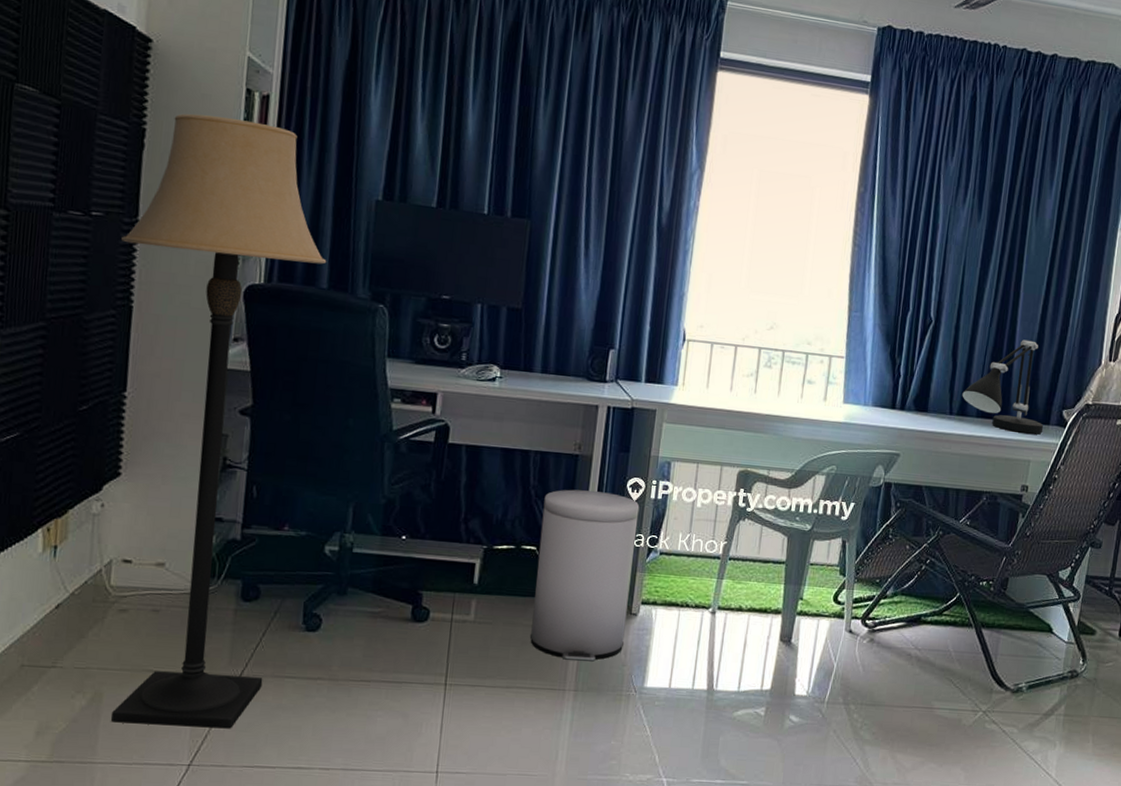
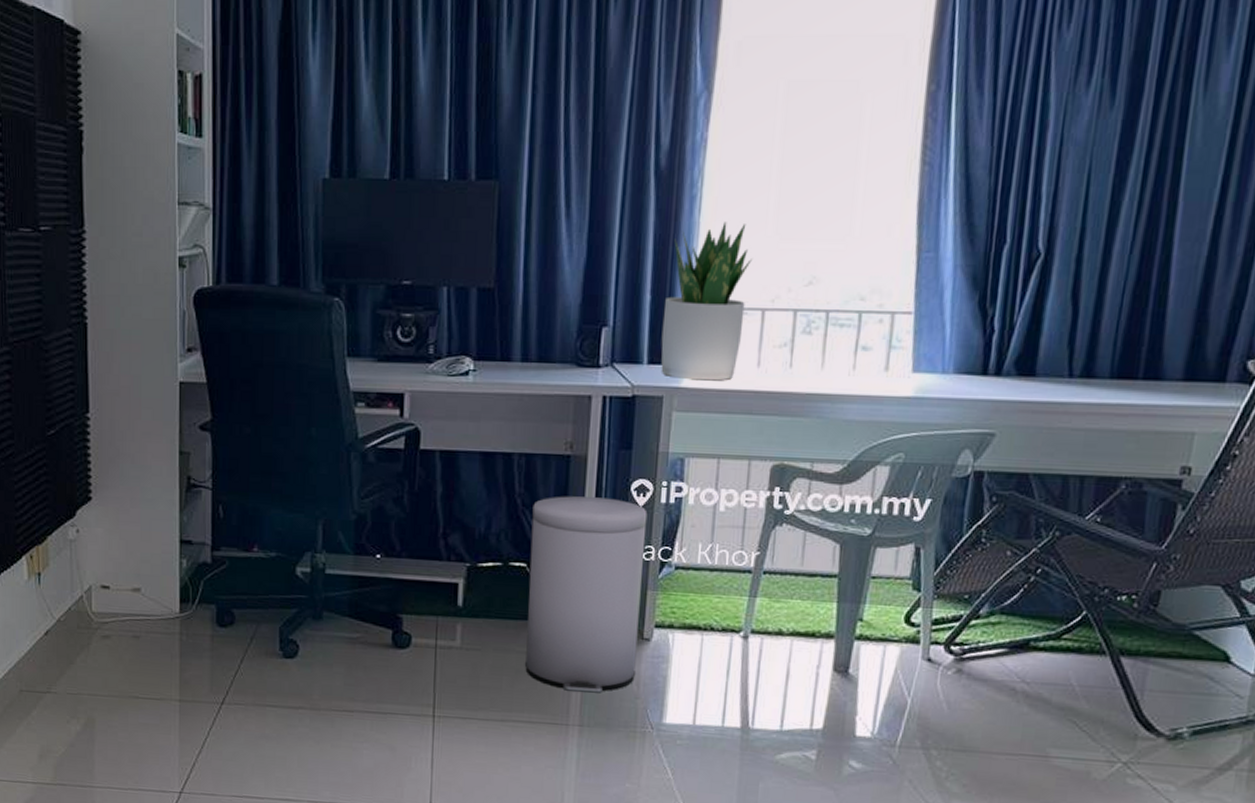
lamp: present [111,113,327,729] -> none [69,107,276,758]
planter: none [655,273,729,400] -> present [661,222,752,381]
desk lamp: present [962,339,1044,435] -> none [1087,267,1217,396]

